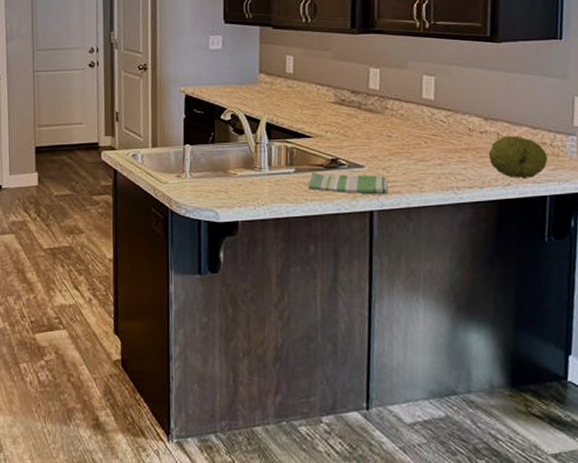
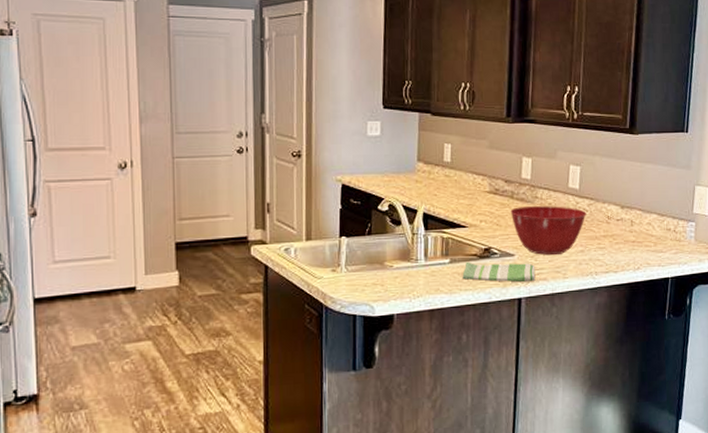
mixing bowl: none [358,117,444,167] -> present [510,206,586,255]
fruit: present [488,135,548,178] -> none [623,222,671,262]

